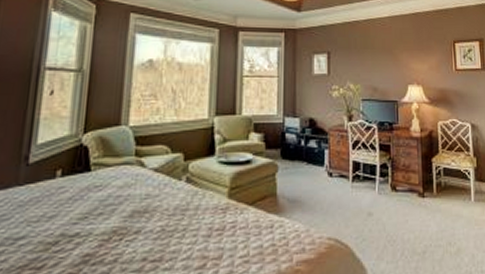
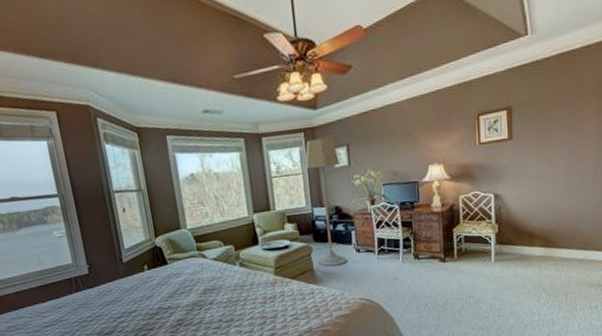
floor lamp: none [281,41,319,193] -> present [304,137,347,267]

